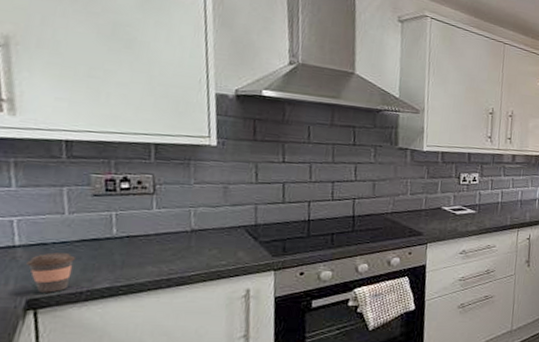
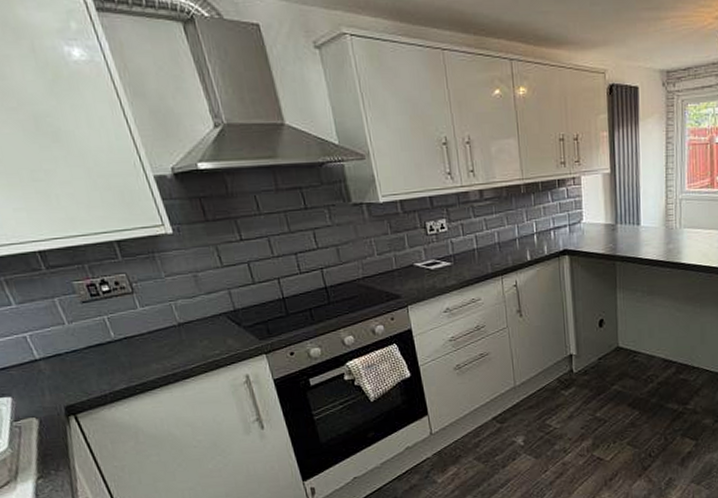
coffee cup: present [26,253,76,293] -> none [51,361,93,399]

